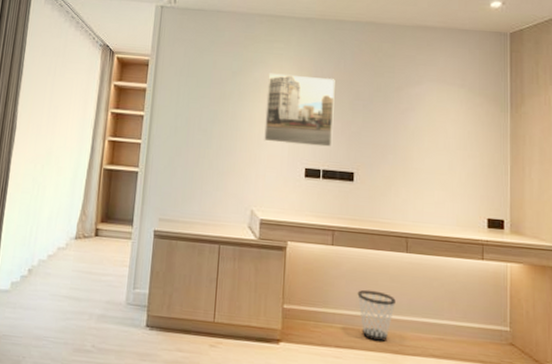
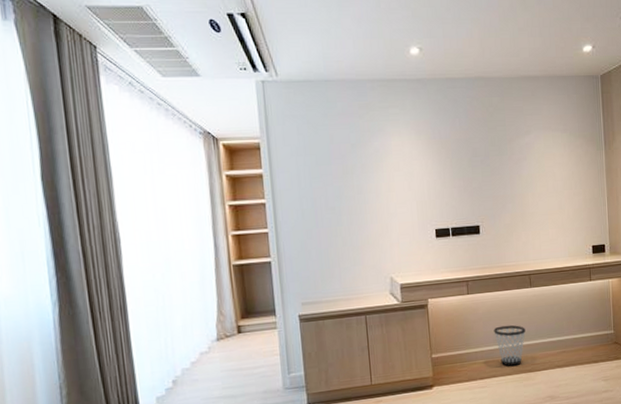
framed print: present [264,73,335,147] -> none [388,139,457,210]

